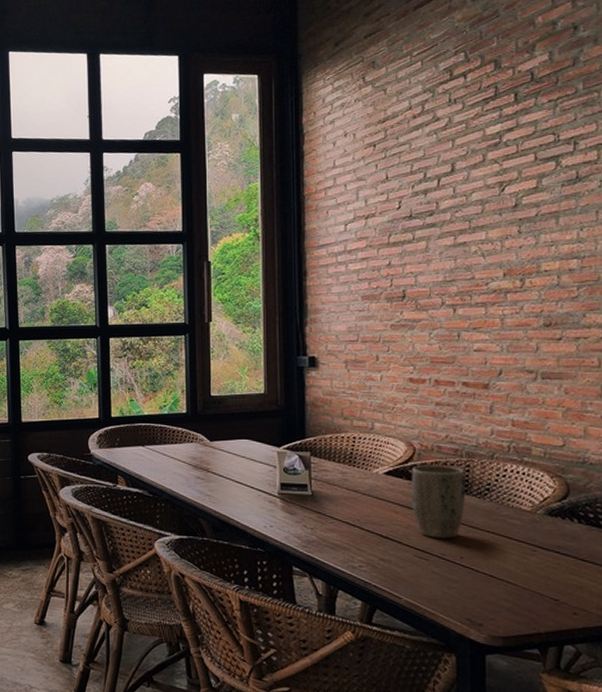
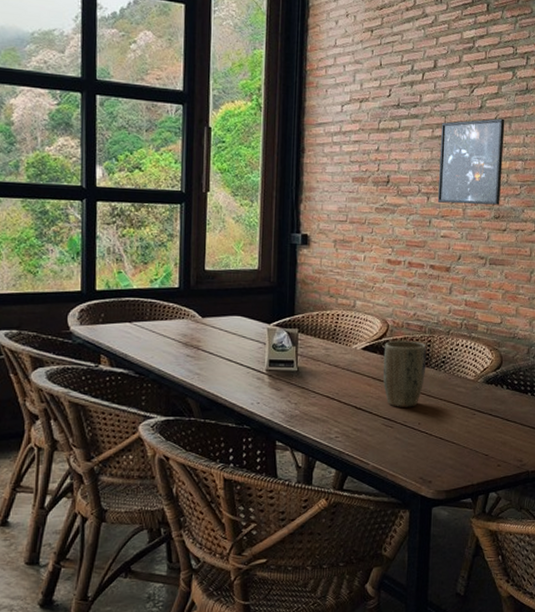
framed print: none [465,214,551,314] -> present [437,118,505,205]

